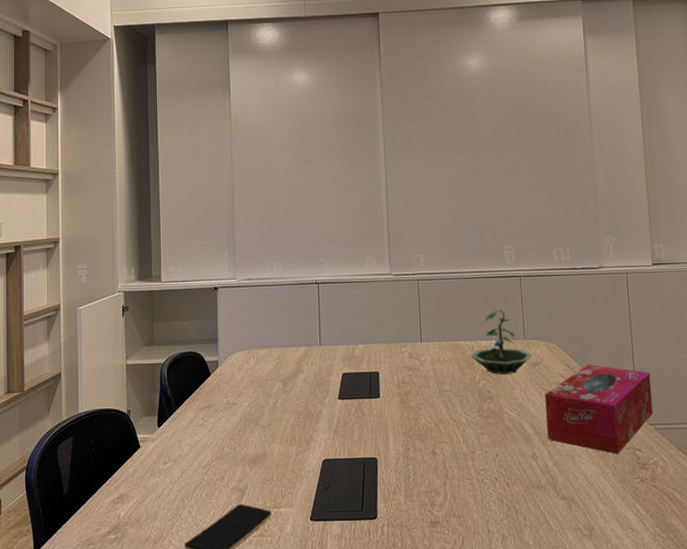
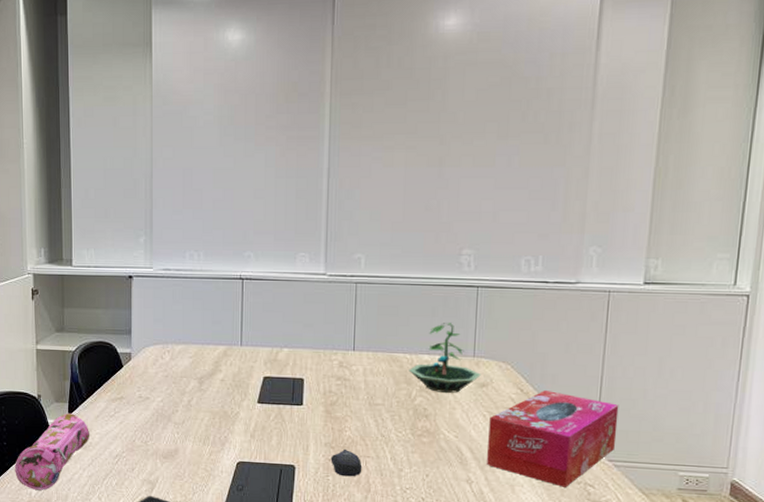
pencil case: none [103,426,180,511] -> present [15,413,90,490]
computer mouse: none [409,436,439,464] -> present [330,448,362,477]

